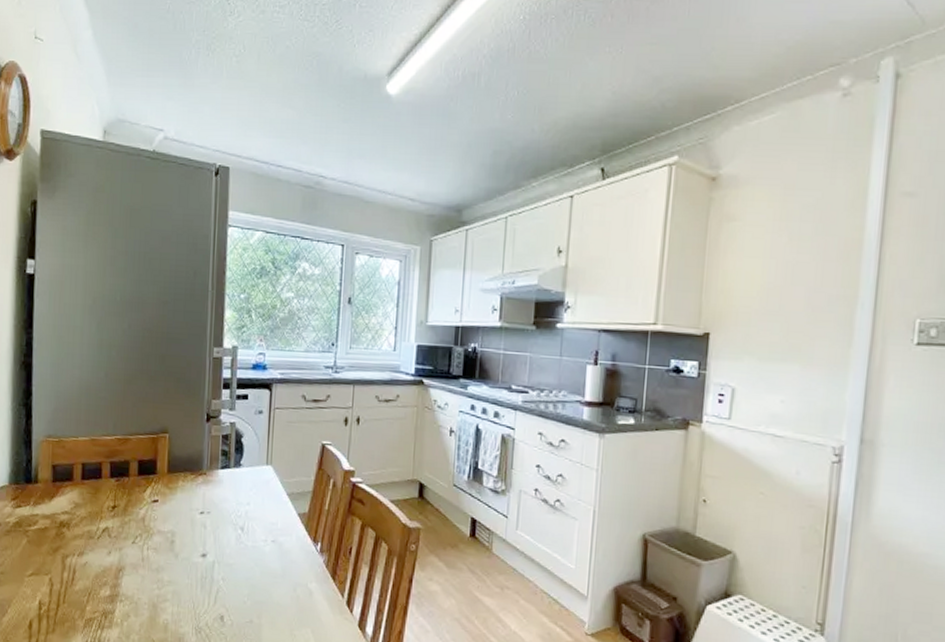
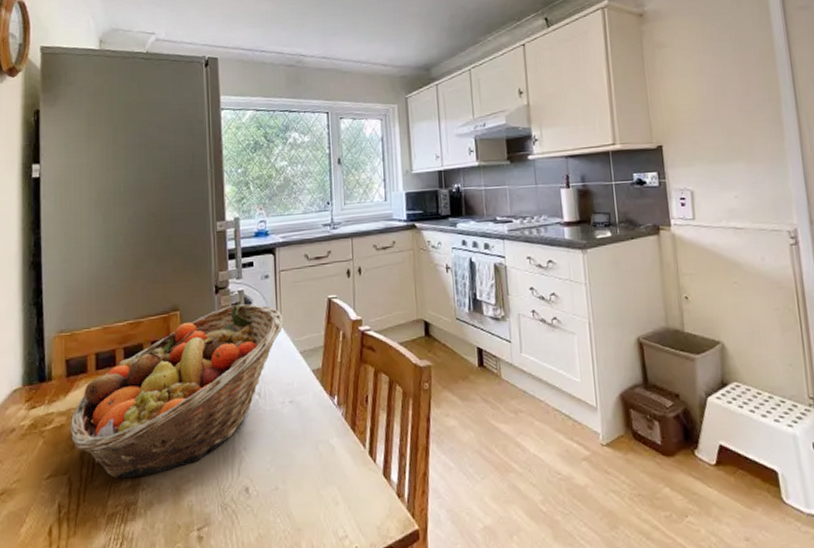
fruit basket: none [53,436,274,589] -> present [70,304,284,479]

